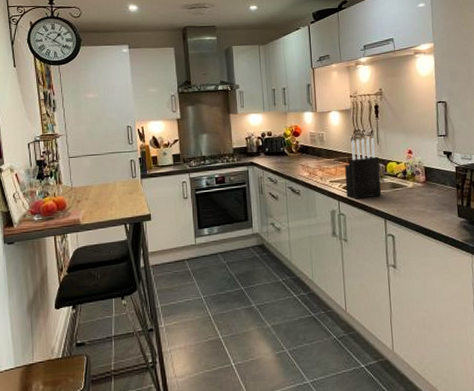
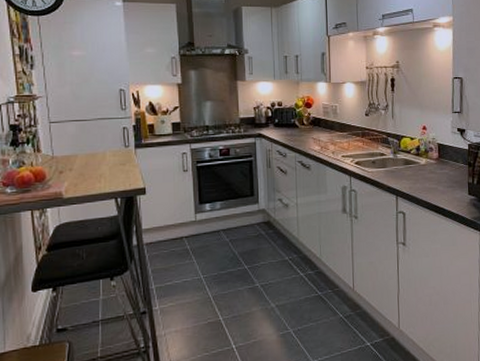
knife block: present [345,138,382,199] -> none [357,112,394,175]

